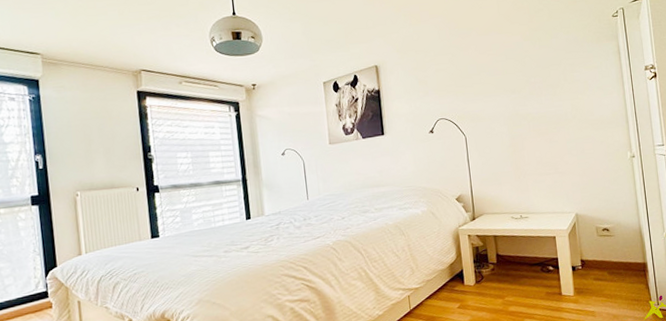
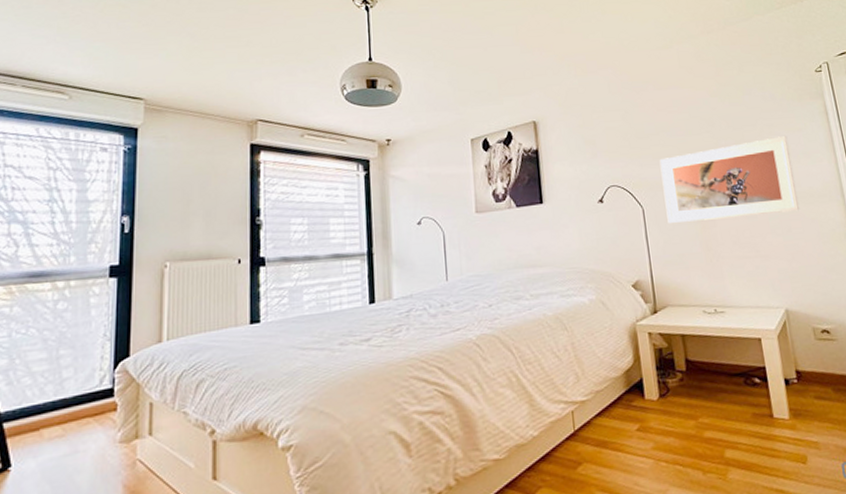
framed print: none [480,73,592,148] -> present [659,136,800,223]

